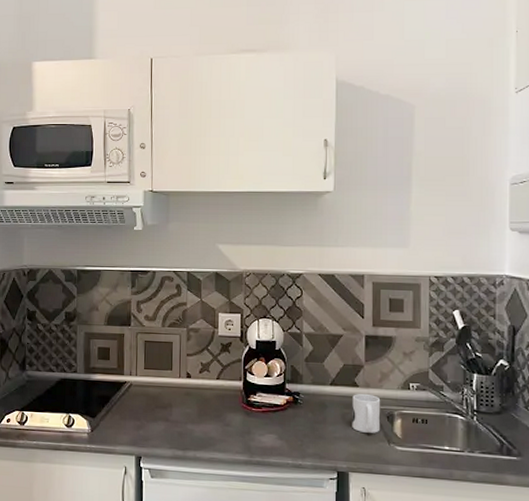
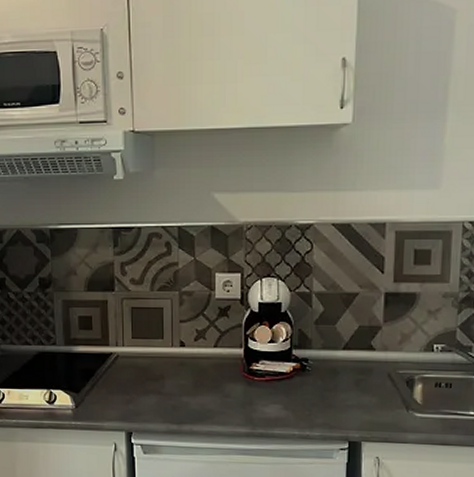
mug: present [352,394,381,433] -> none [366,358,400,400]

